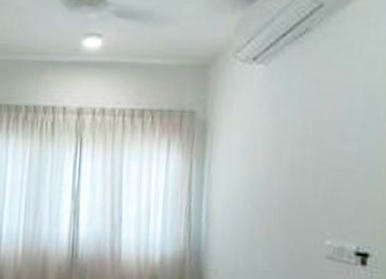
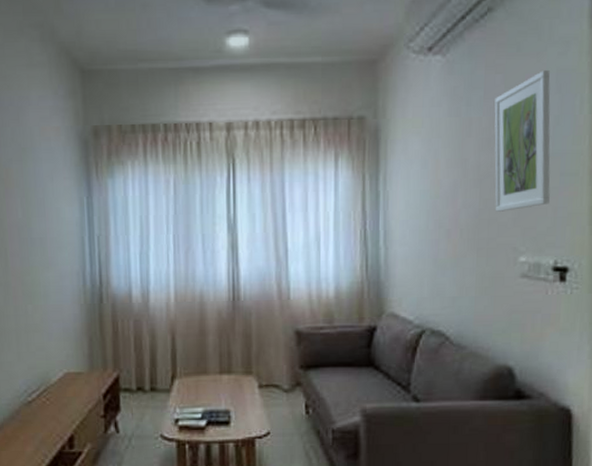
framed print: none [305,82,358,200] -> present [494,69,550,212]

